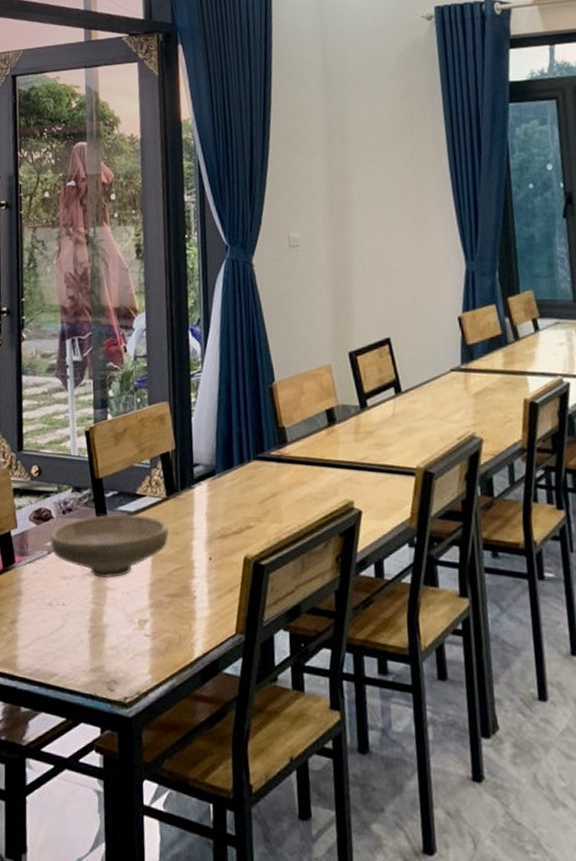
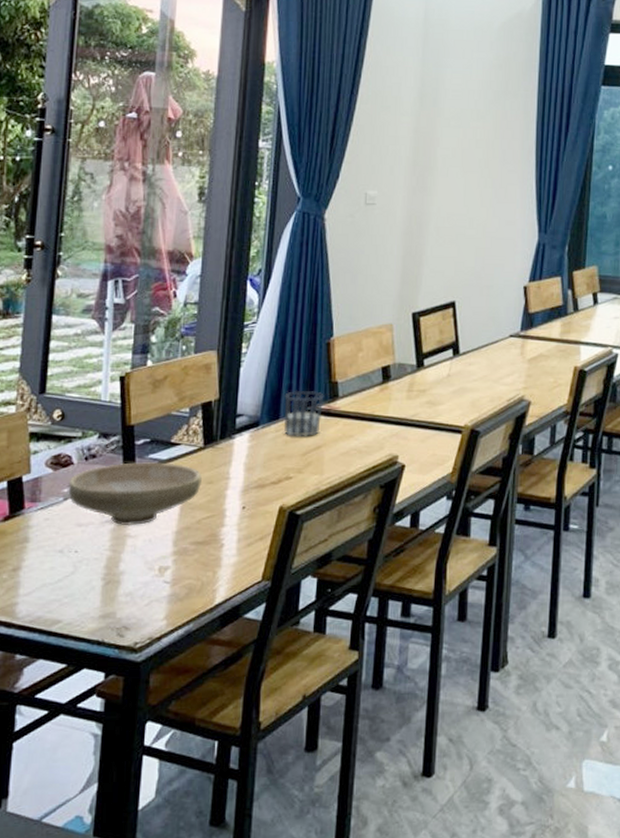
cup: none [236,437,274,484] -> present [283,390,324,436]

